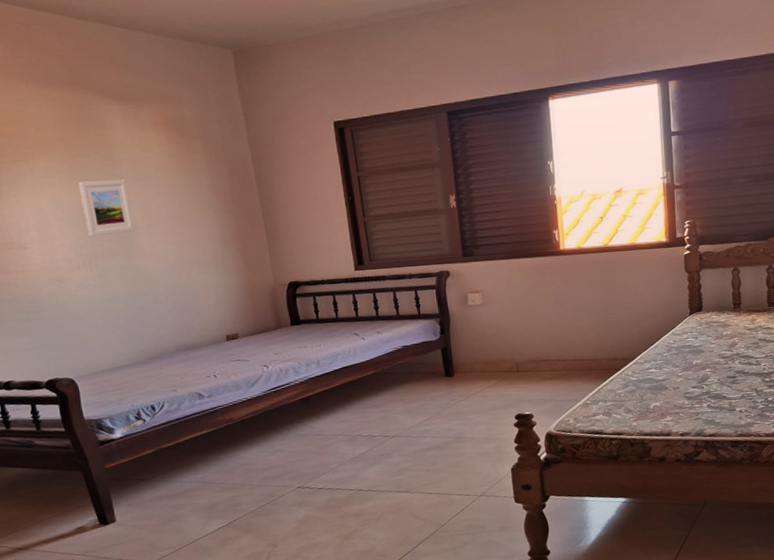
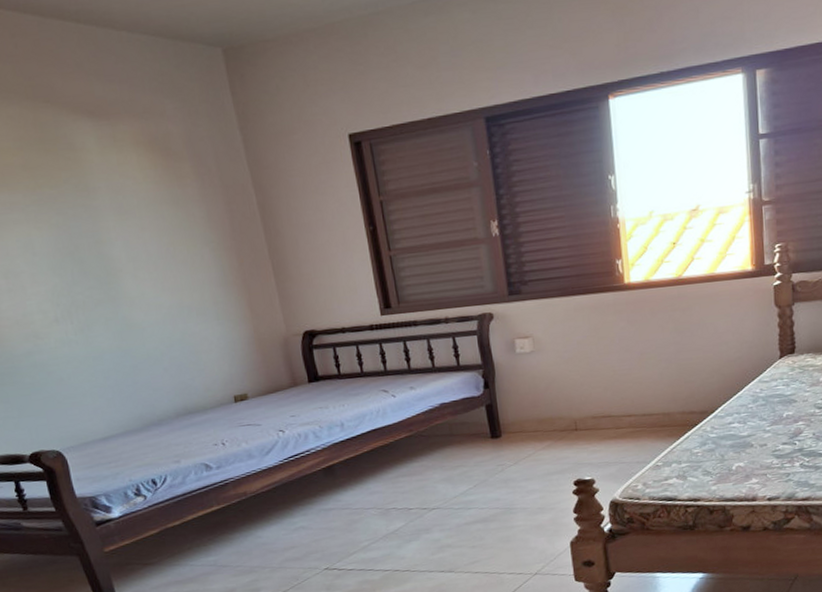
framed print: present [79,179,135,237] -> none [49,213,119,283]

